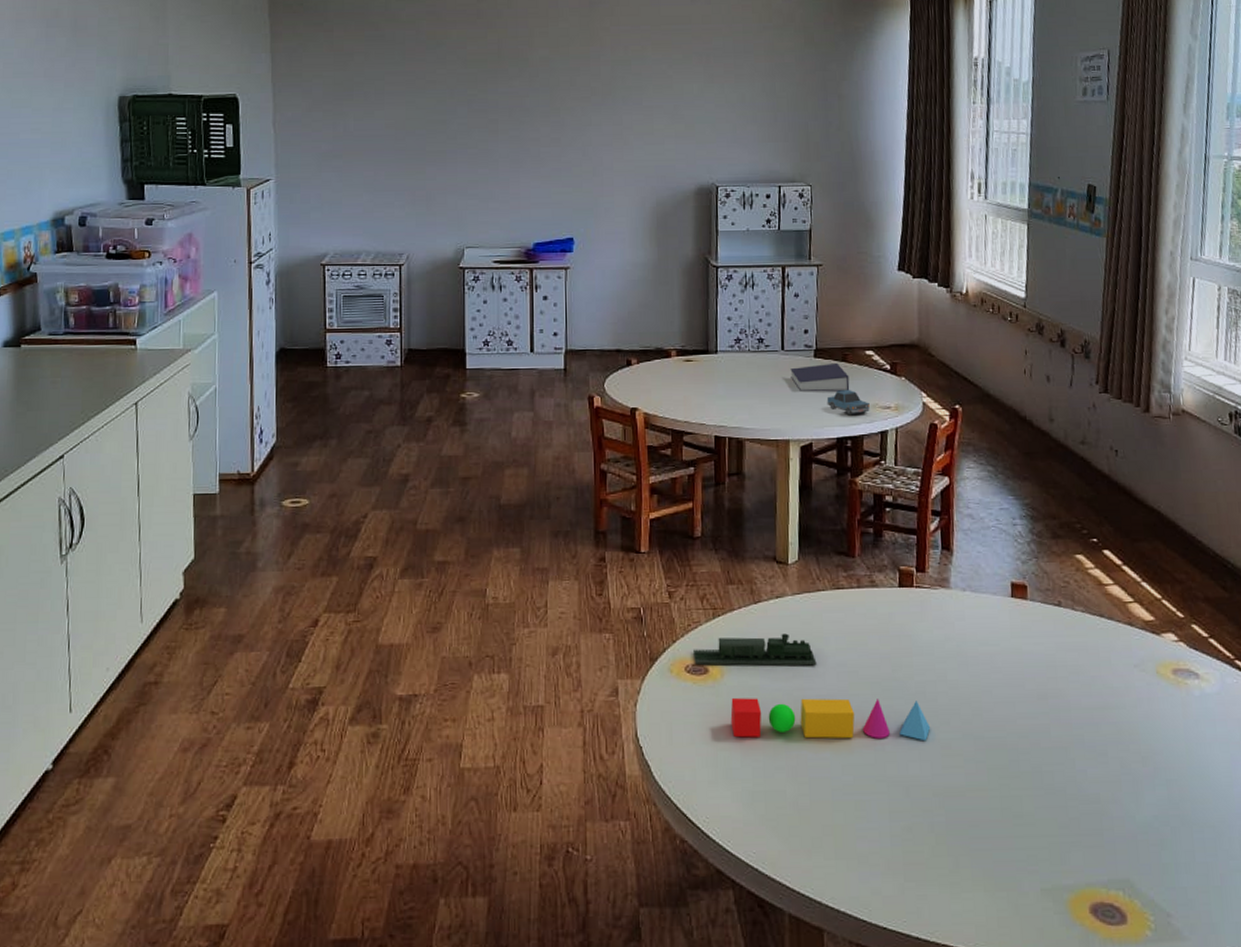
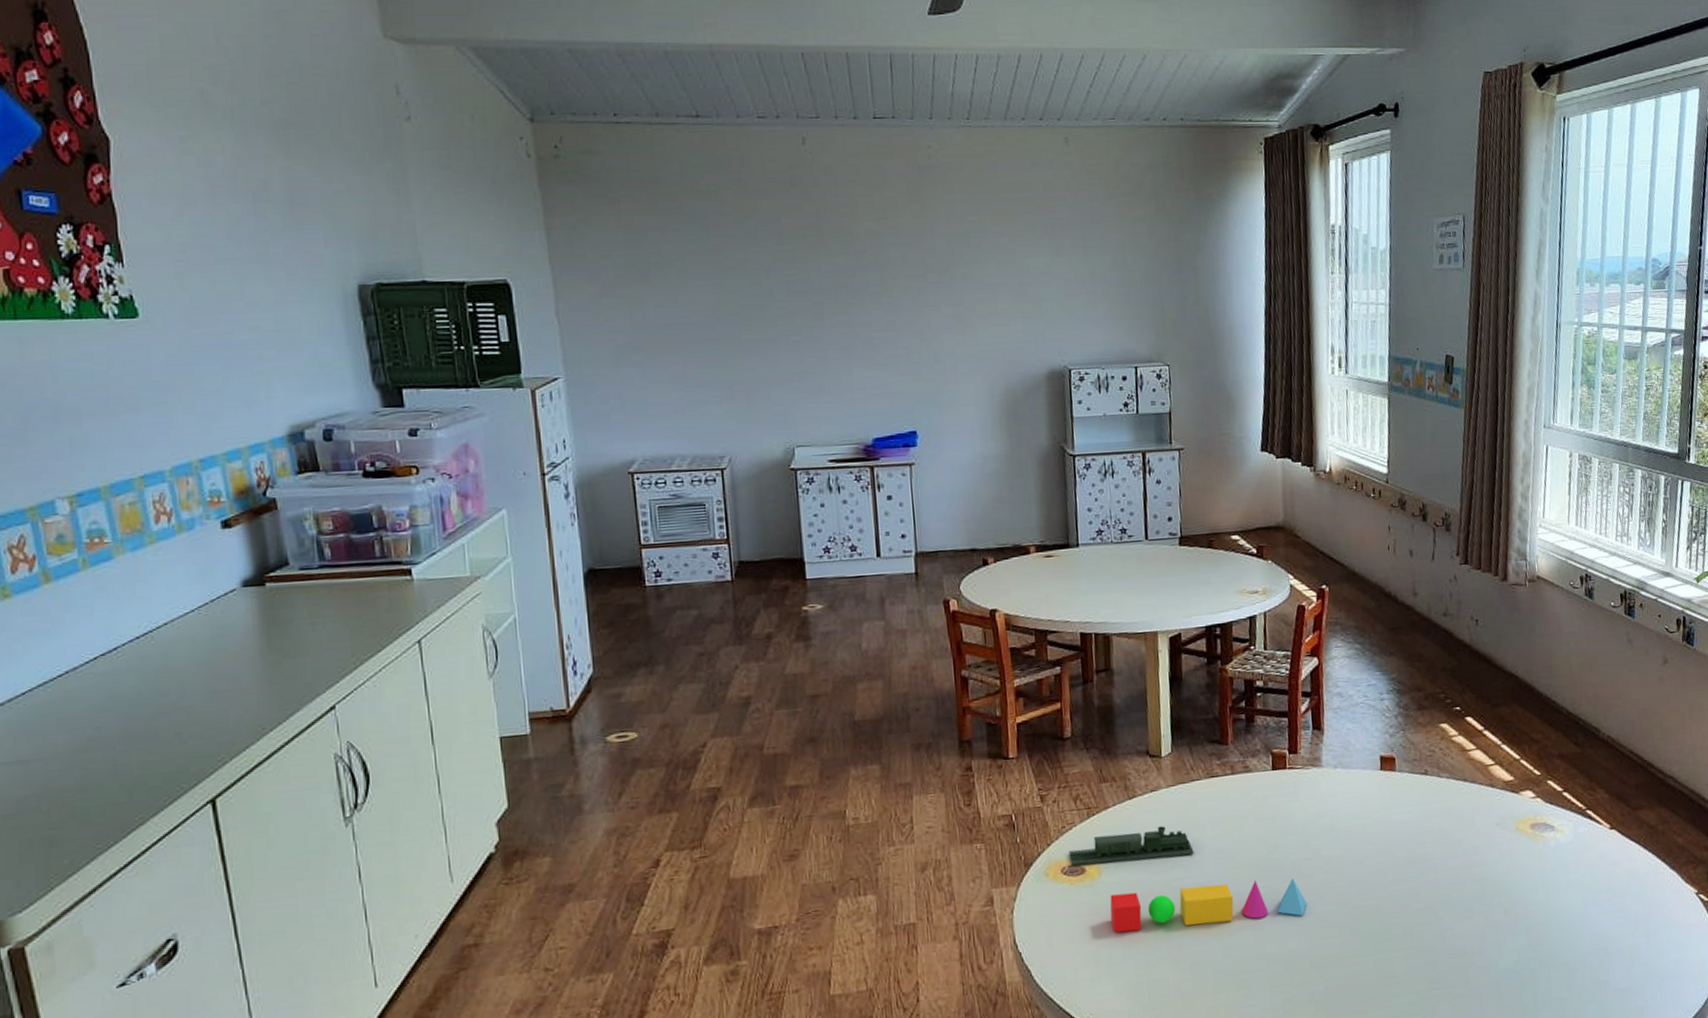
book: present [790,363,850,392] -> none [1155,550,1217,581]
toy car: present [826,389,870,416] -> none [1193,575,1238,603]

